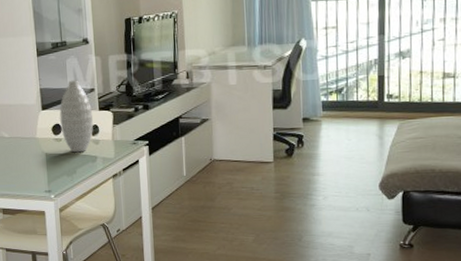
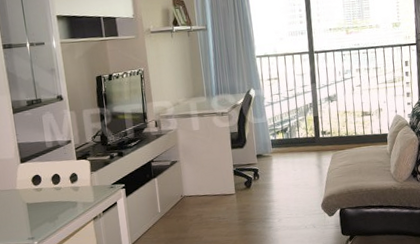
vase: present [59,80,94,153] -> none [38,133,72,200]

